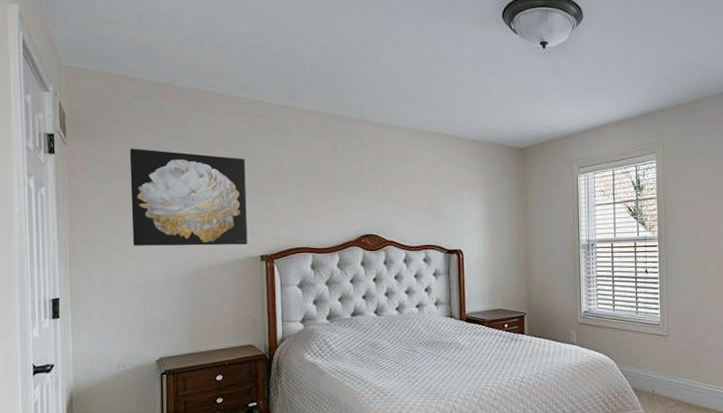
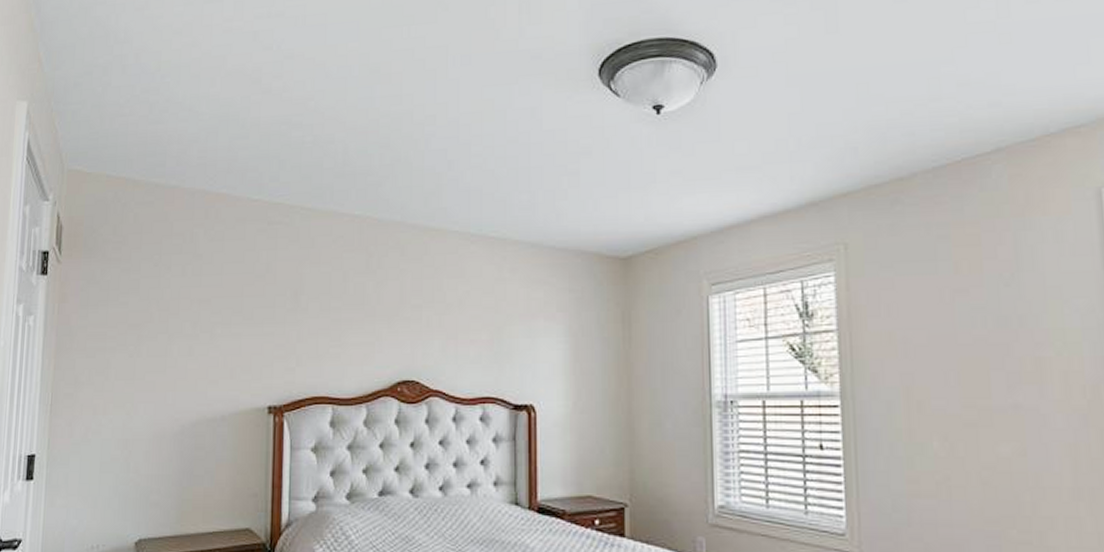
wall art: present [129,148,248,246] -> none [120,266,257,392]

